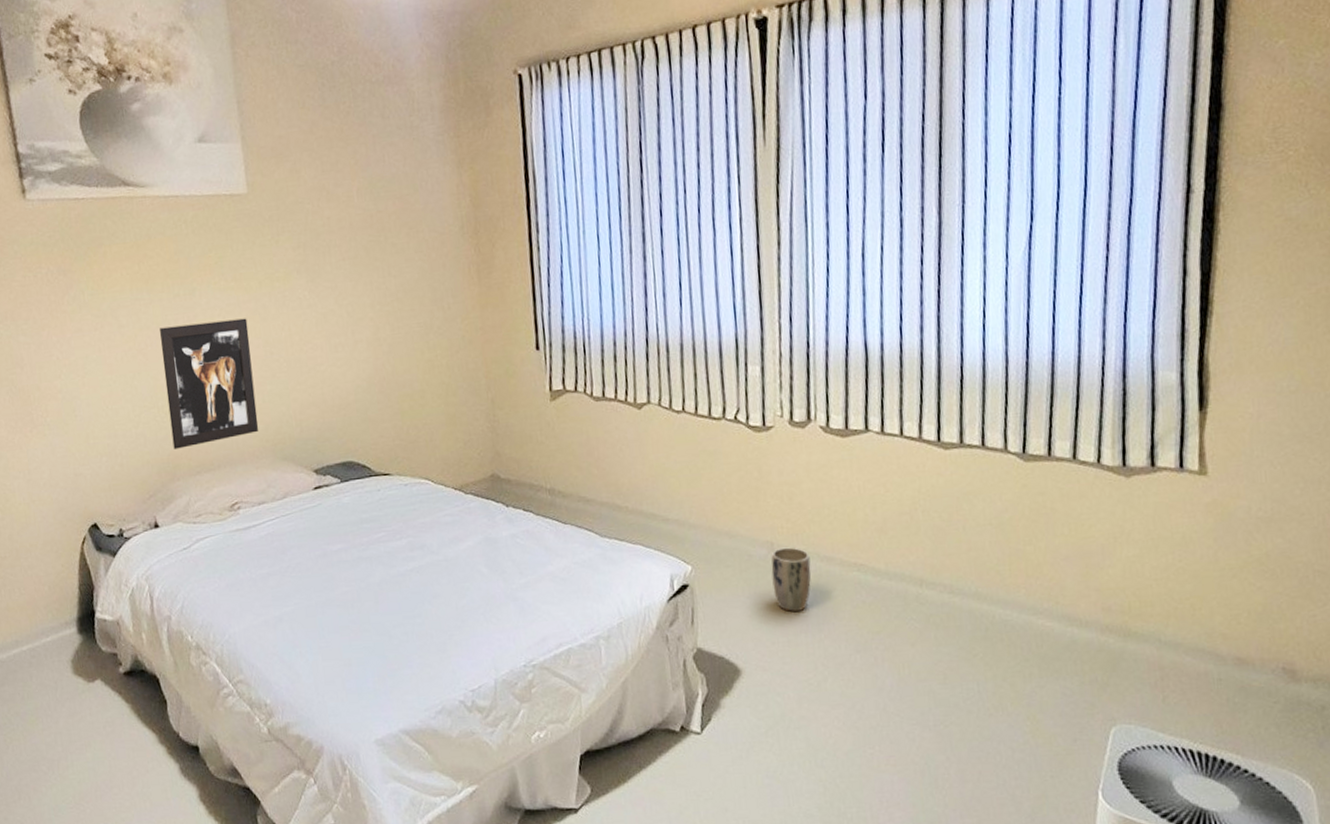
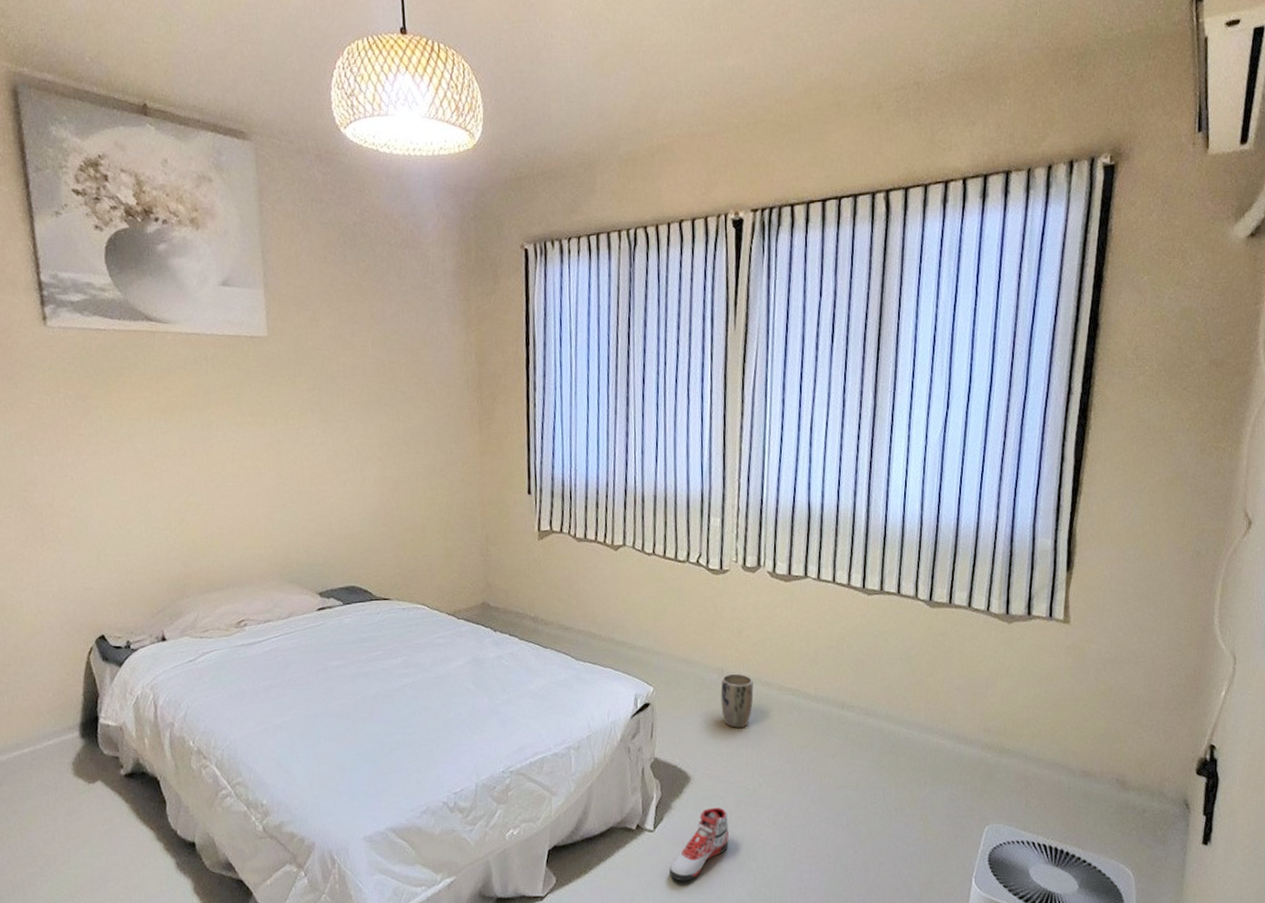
wall art: present [160,318,259,449] -> none [176,451,268,569]
sneaker: none [722,705,792,793] -> present [669,807,730,882]

